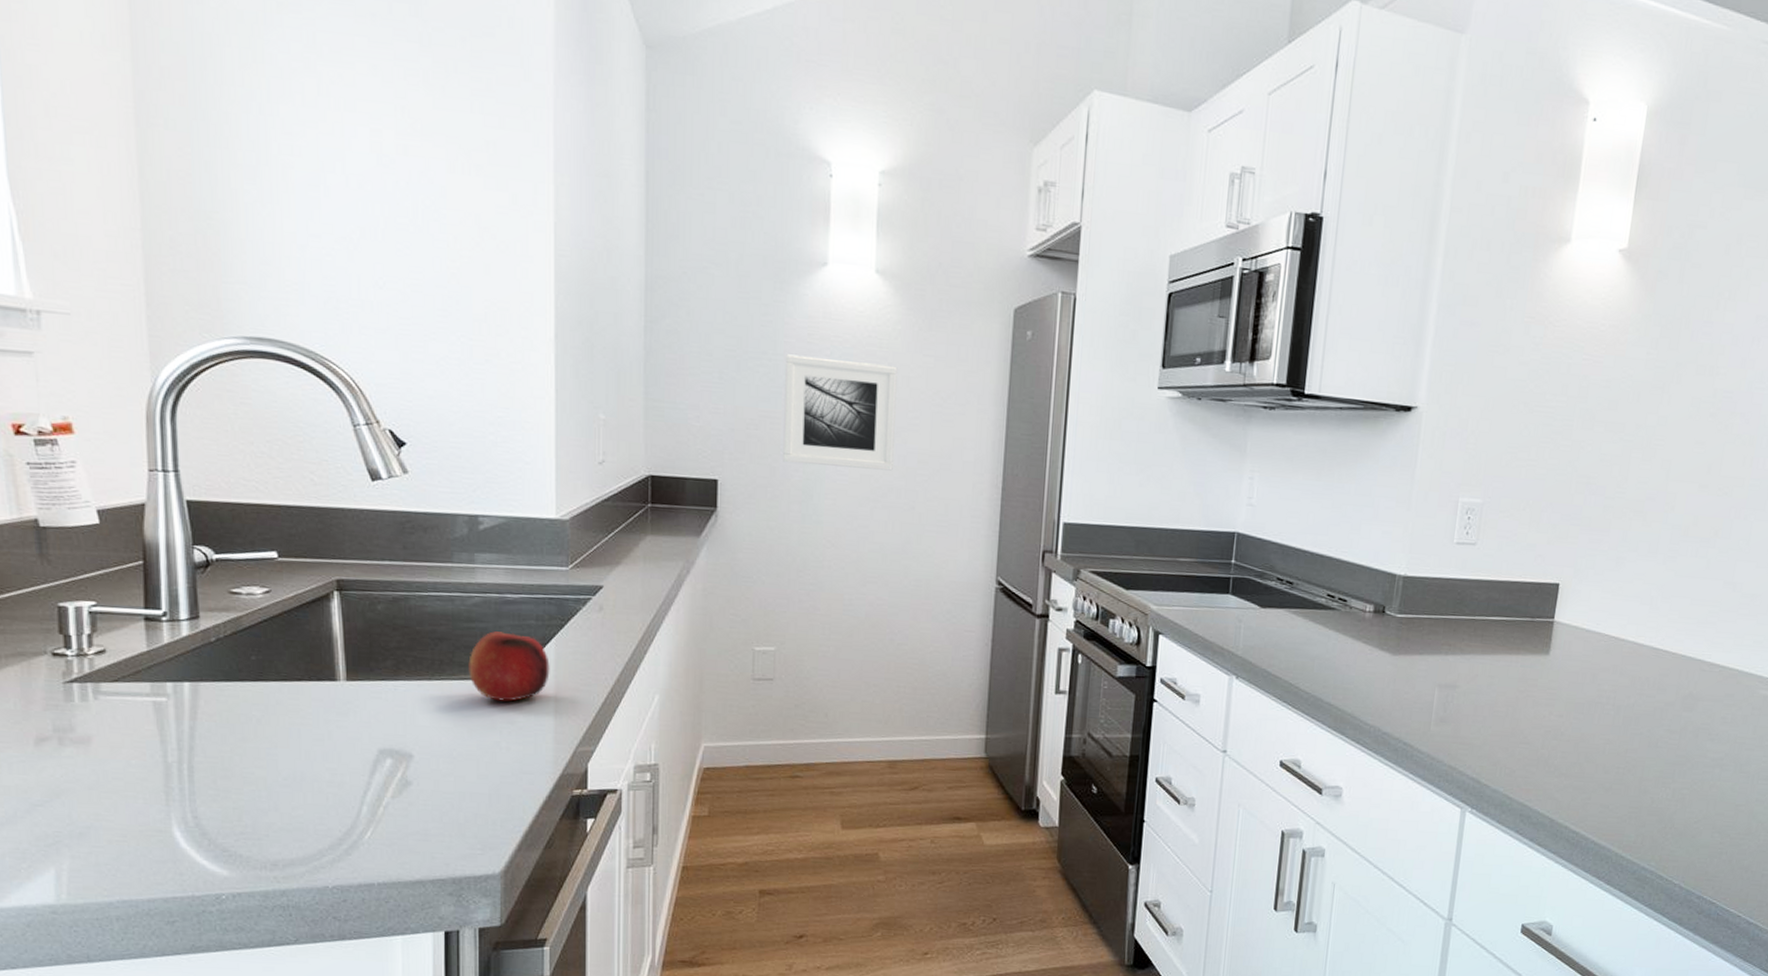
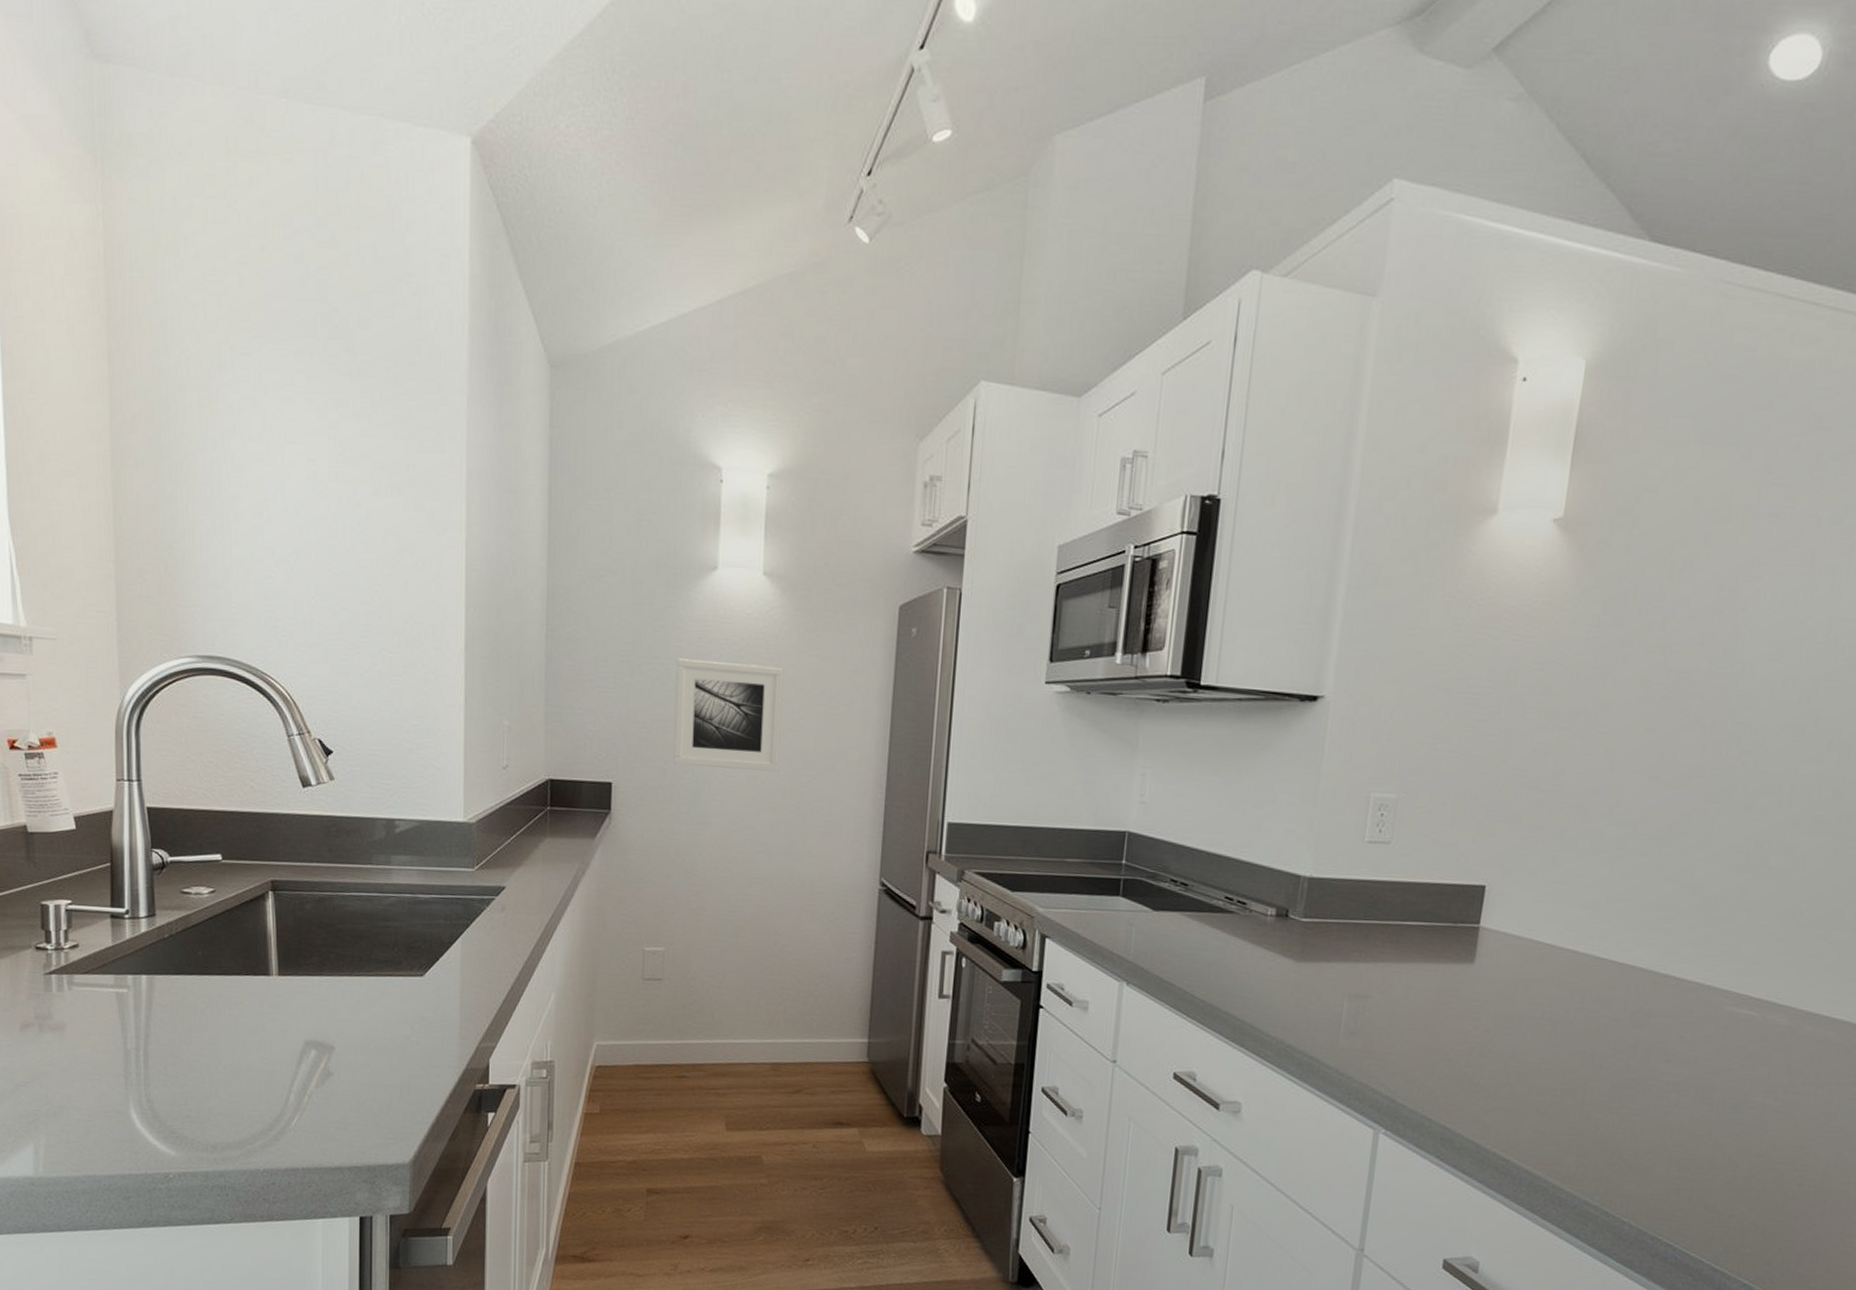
fruit: present [468,631,550,702] -> none [384,930,456,998]

